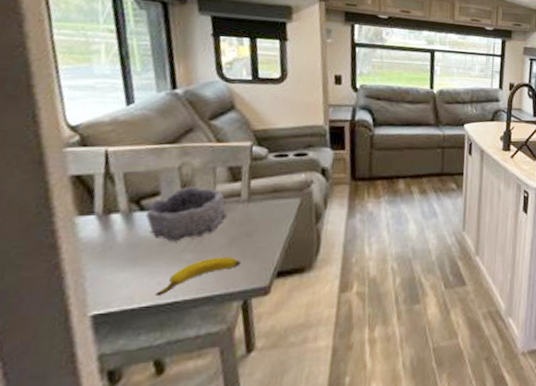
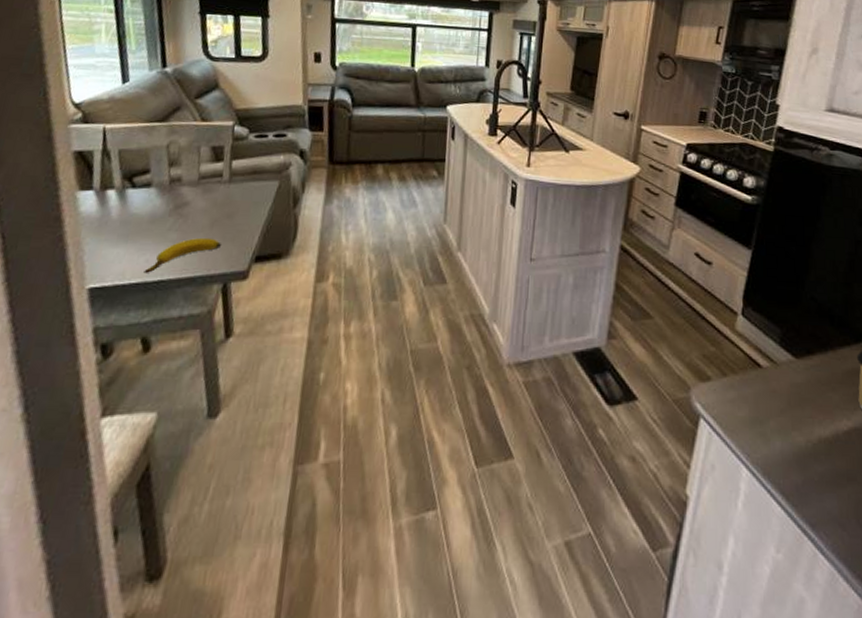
bowl: present [145,186,228,242] -> none [137,165,210,220]

